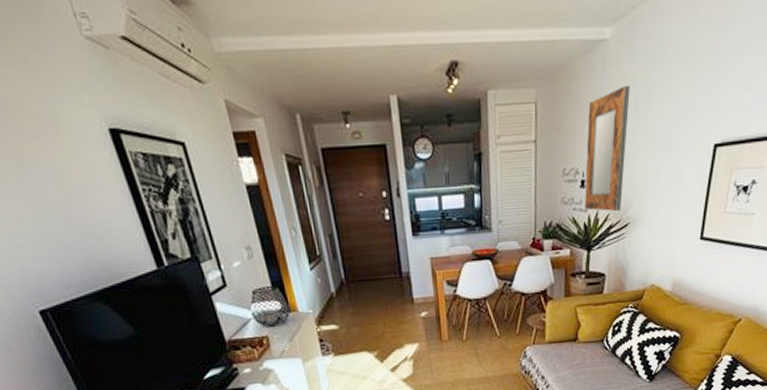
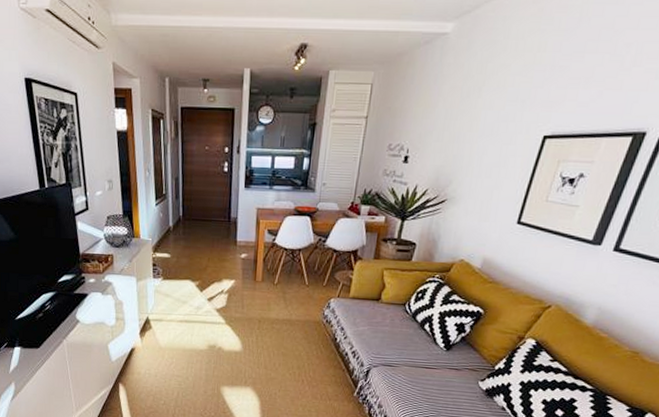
home mirror: present [585,85,630,211] -> none [405,74,465,187]

